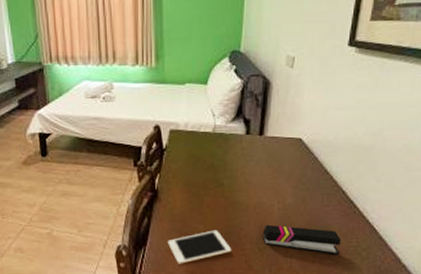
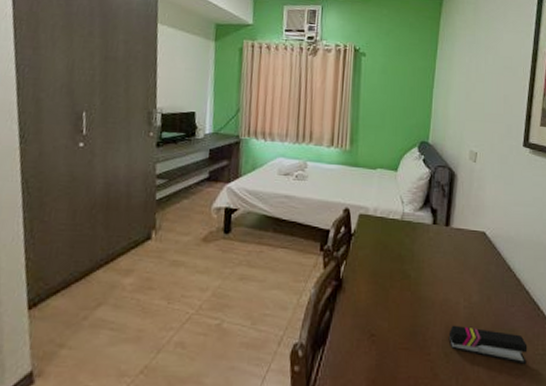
cell phone: present [168,230,232,264] -> none [349,329,417,370]

